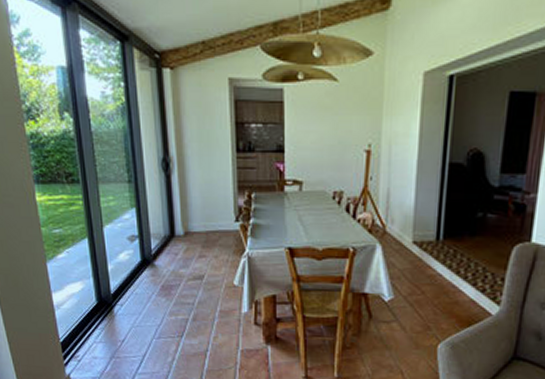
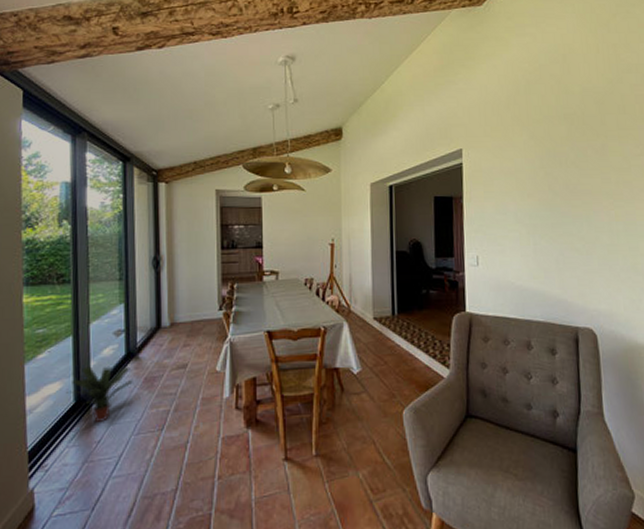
potted plant: none [87,269,151,323] -> present [65,366,133,422]

